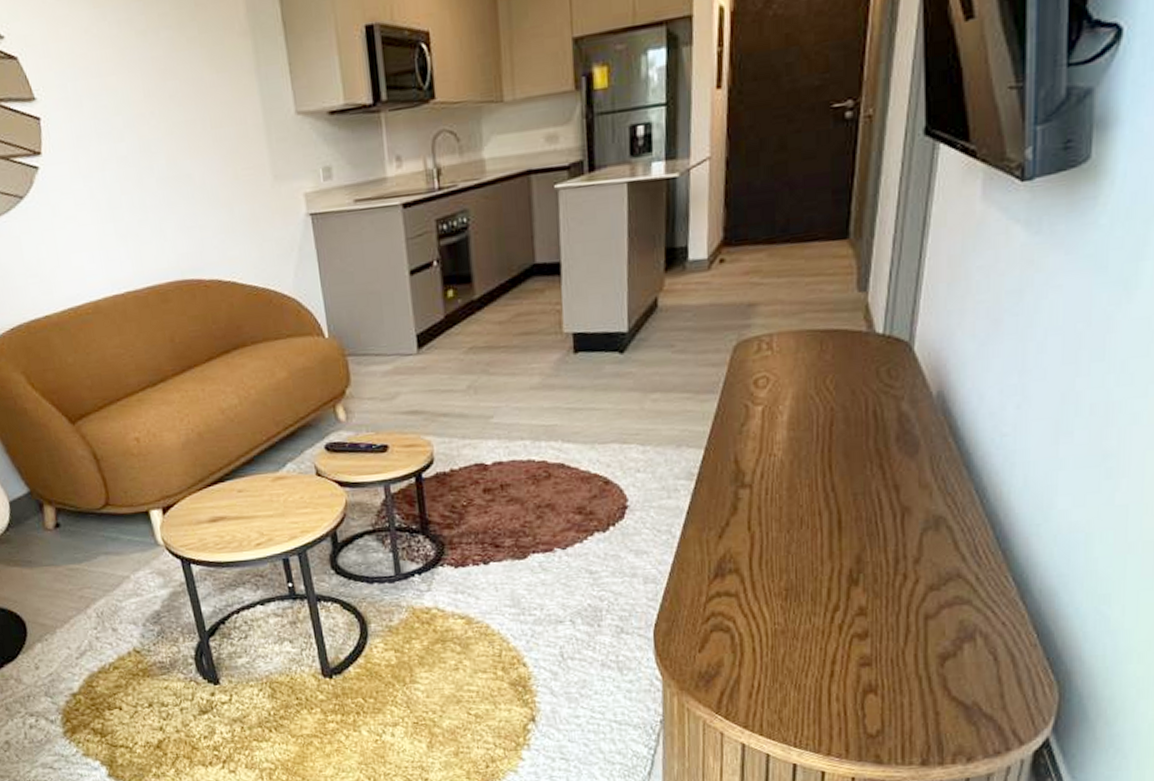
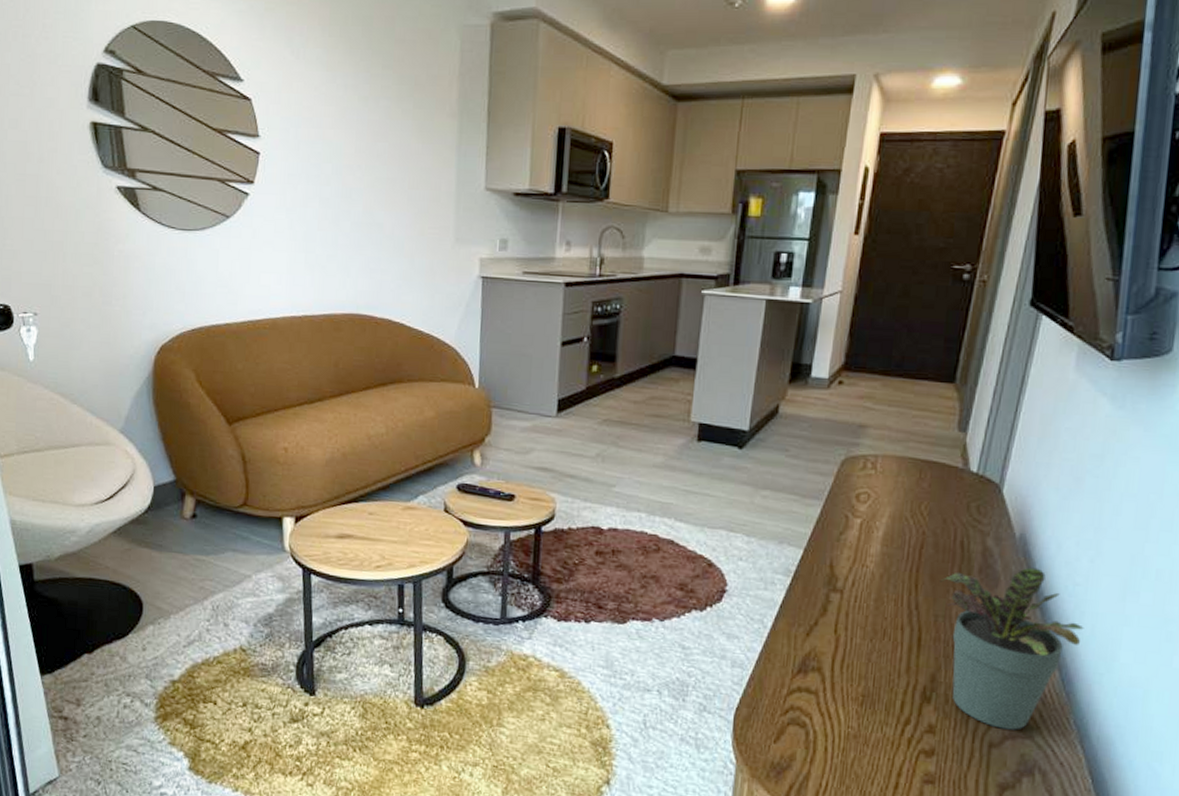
potted plant: none [855,425,1016,599] -> present [940,567,1084,730]

